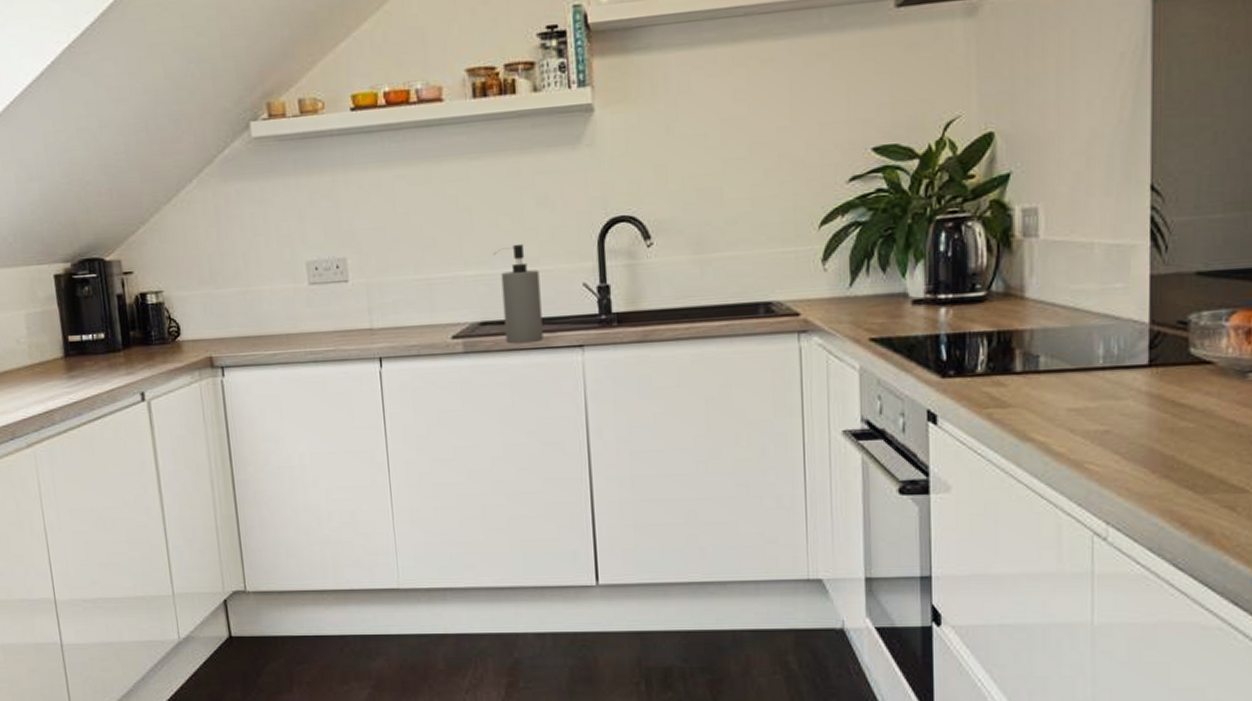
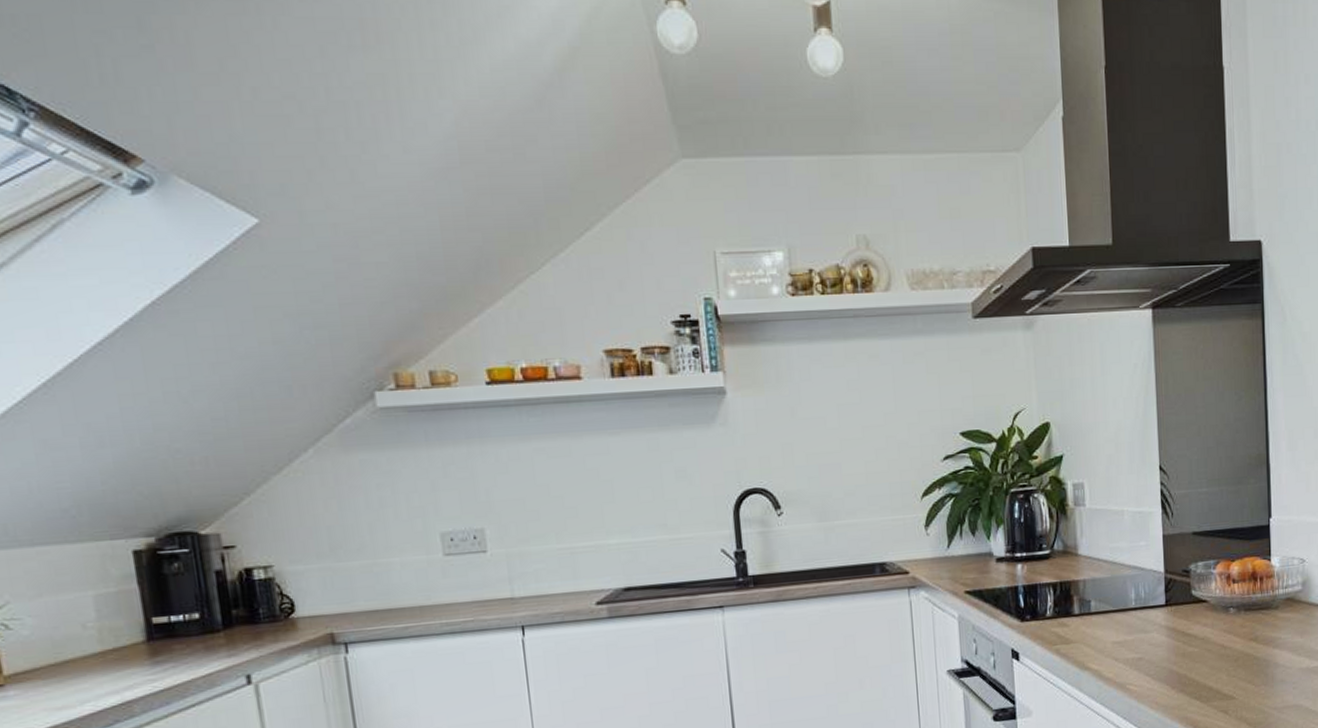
soap dispenser: present [493,243,544,344] -> none [634,513,686,608]

